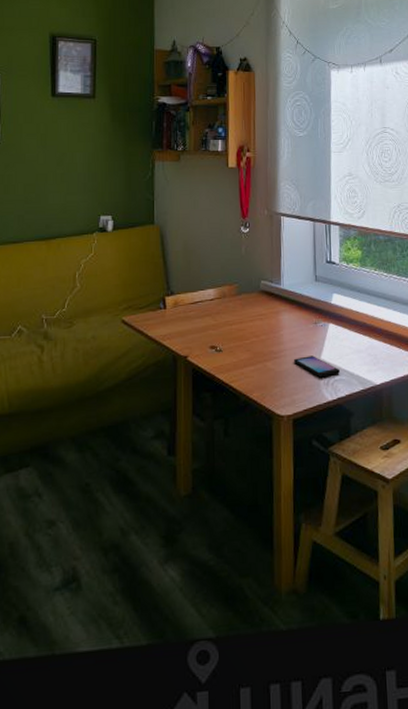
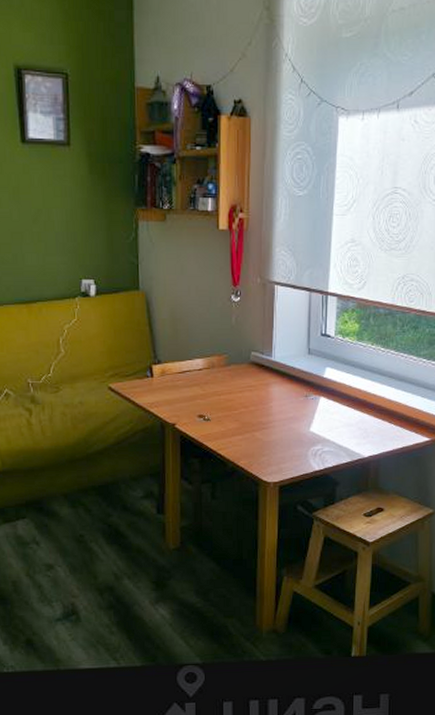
smartphone: present [293,356,340,378] -> none [281,427,328,449]

